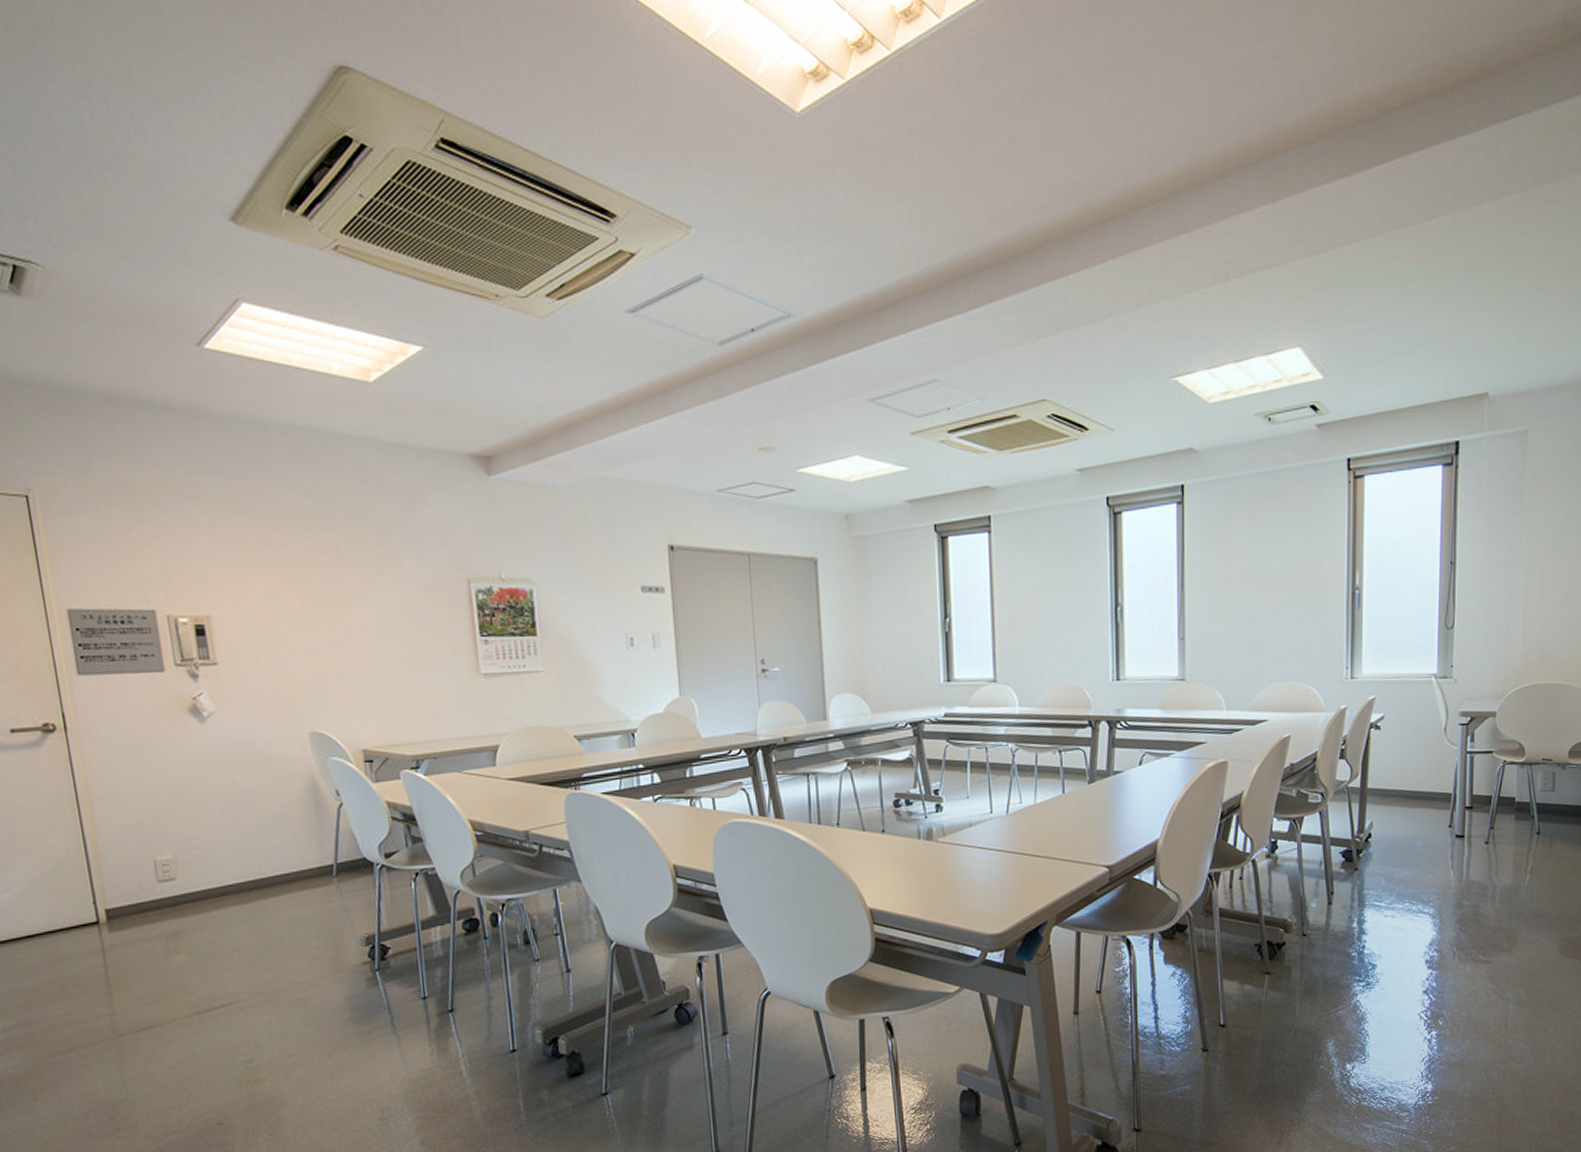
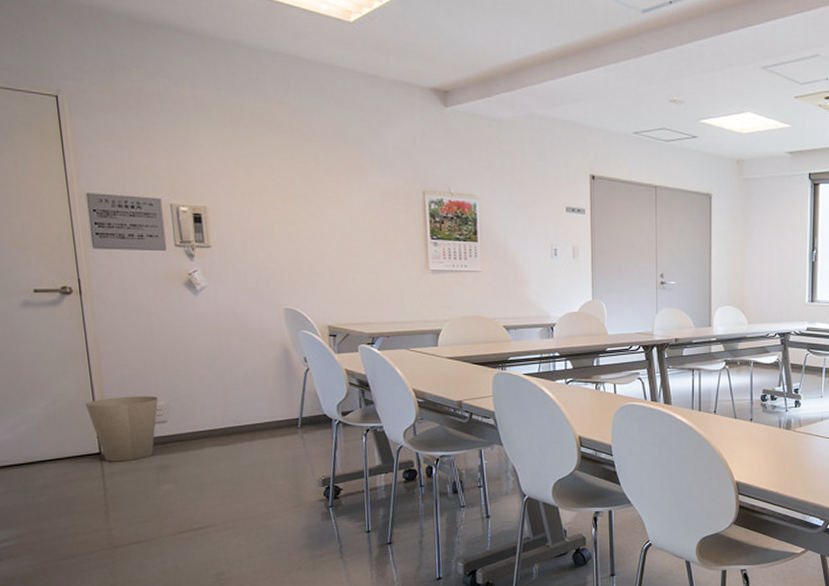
trash can: none [77,849,165,932] -> present [85,396,159,462]

